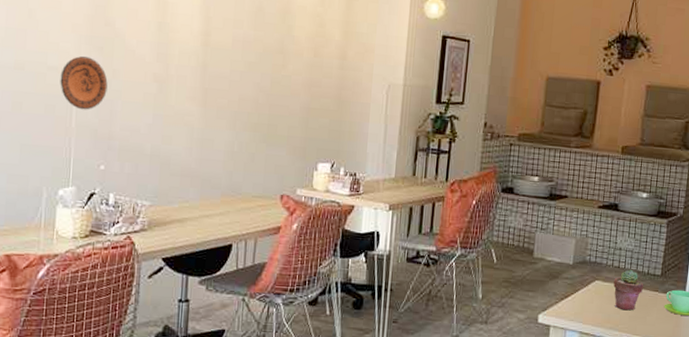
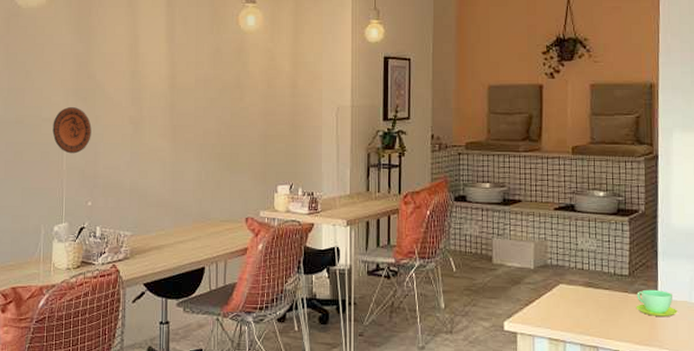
potted succulent: present [613,270,644,311] -> none [579,271,612,314]

